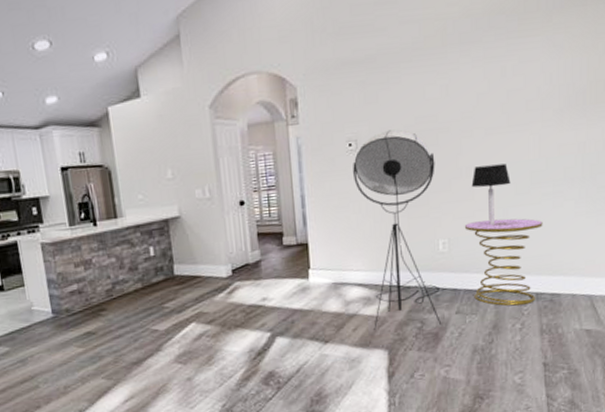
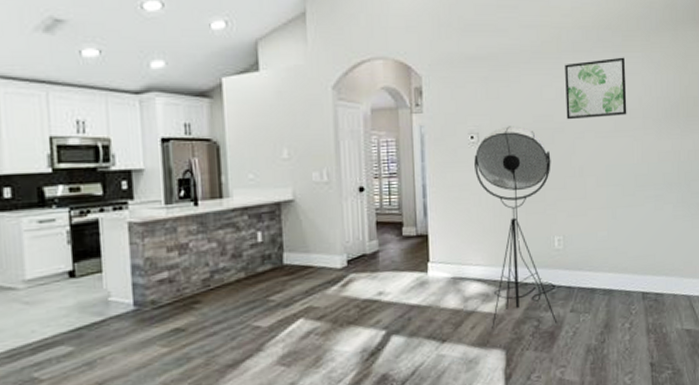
wall art: none [451,43,523,119] -> present [565,57,627,120]
side table: present [464,218,543,306] -> none [577,218,647,305]
table lamp: present [471,163,511,226] -> none [584,166,618,225]

